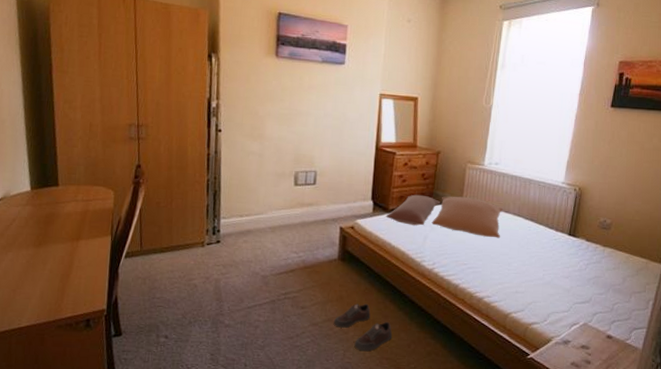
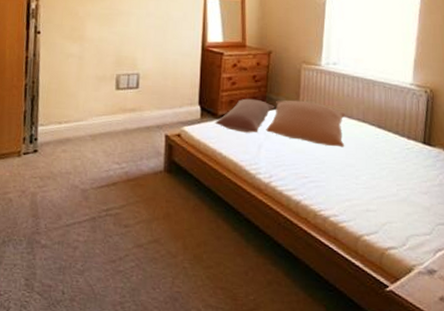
shoe: present [333,303,393,352] -> none [160,222,227,279]

